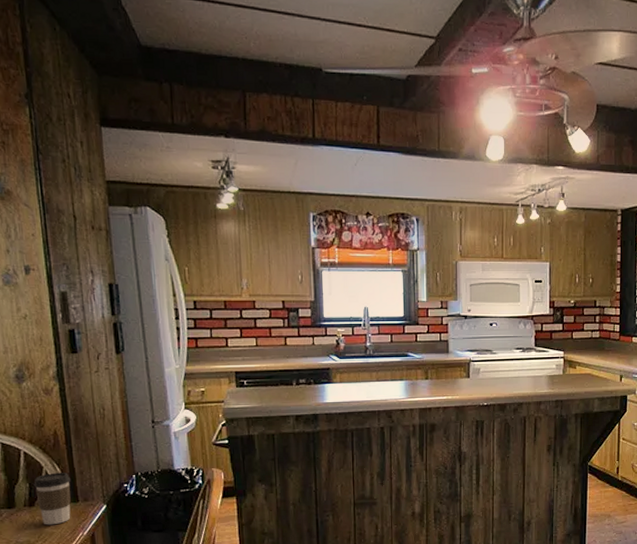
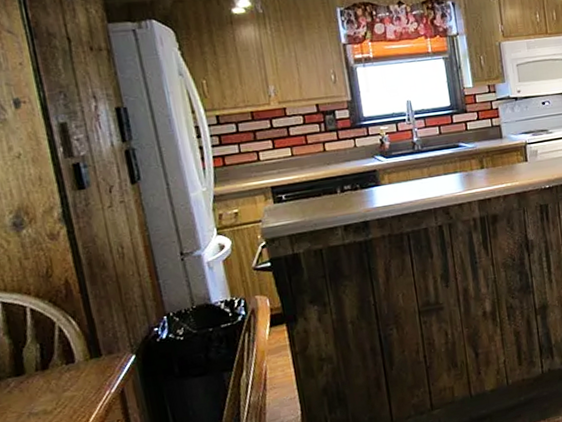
coffee cup: present [33,472,71,525] -> none [45,325,94,389]

